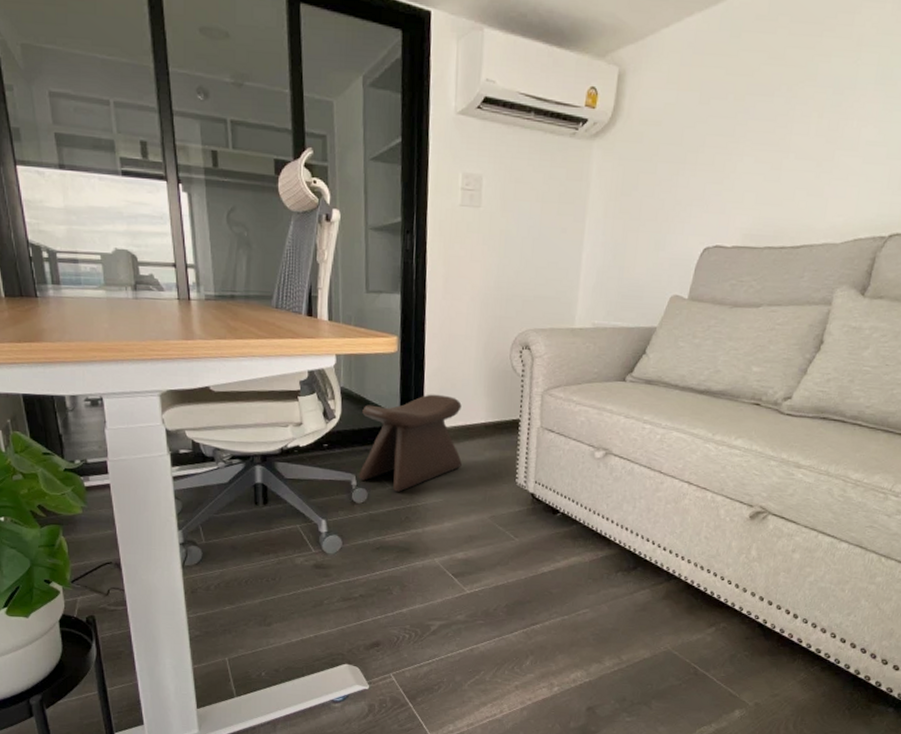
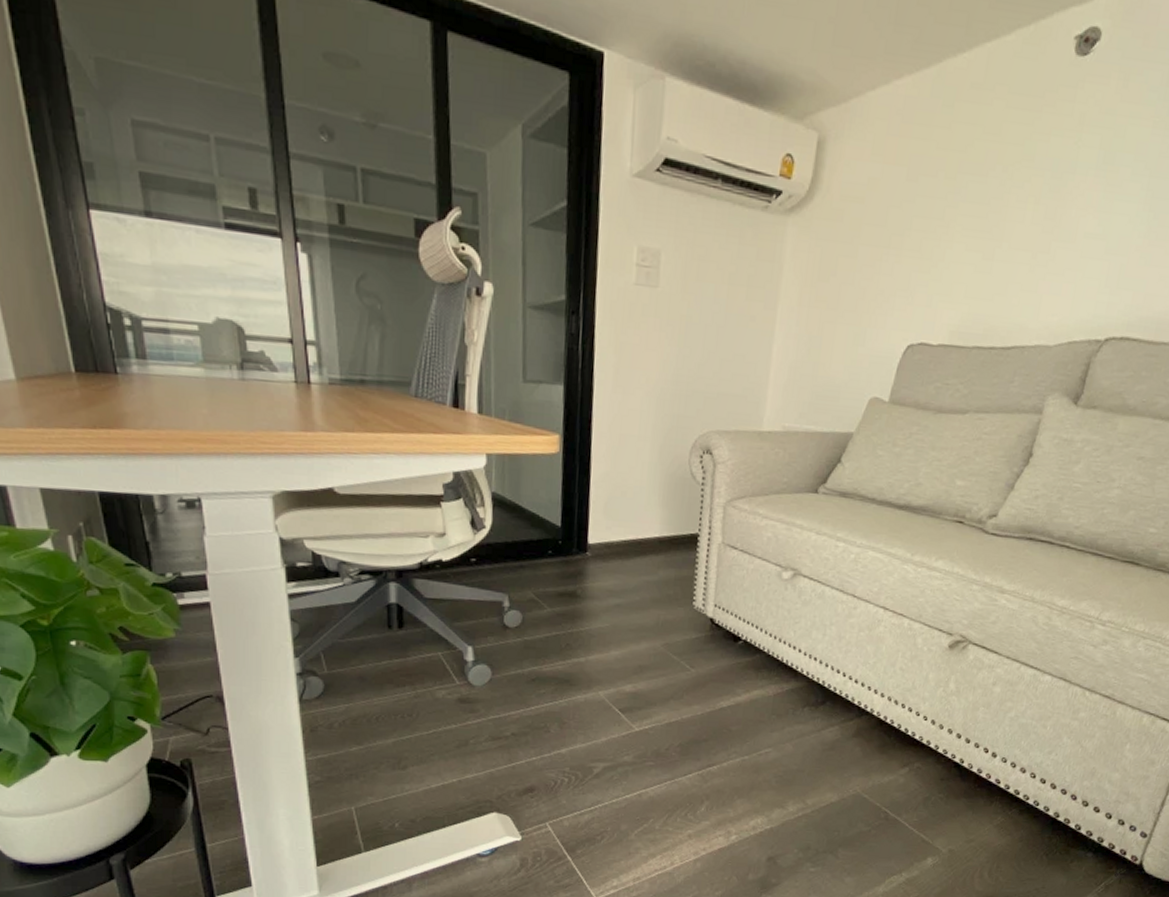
stool: present [358,394,462,492] -> none [511,502,633,615]

